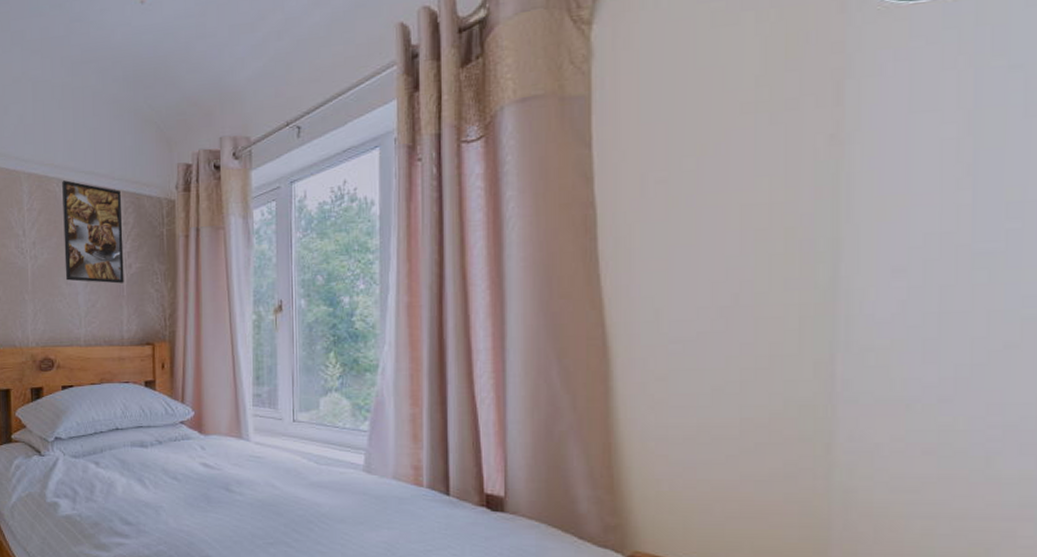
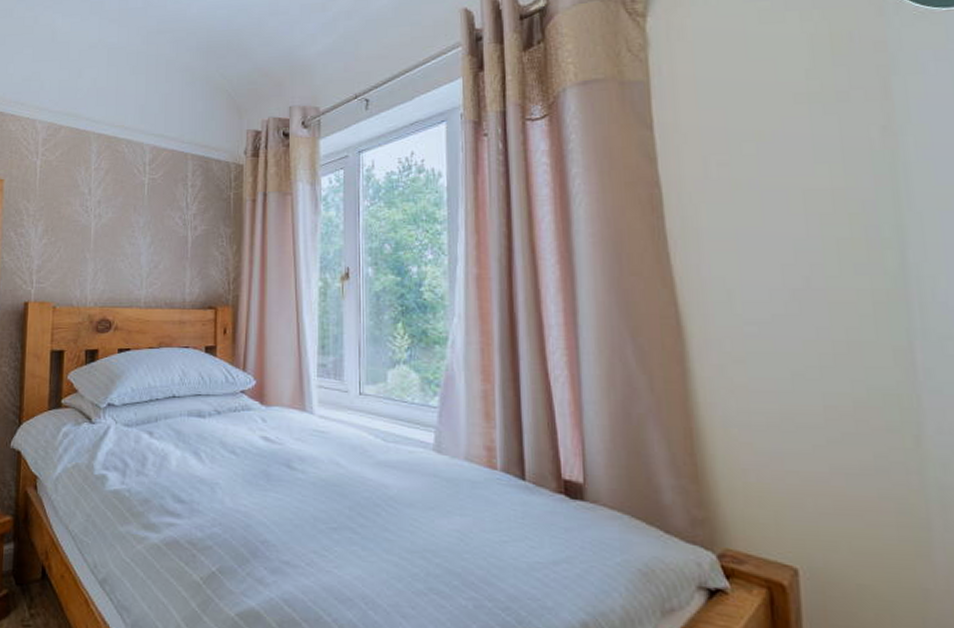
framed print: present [62,180,124,284] -> none [129,142,190,245]

